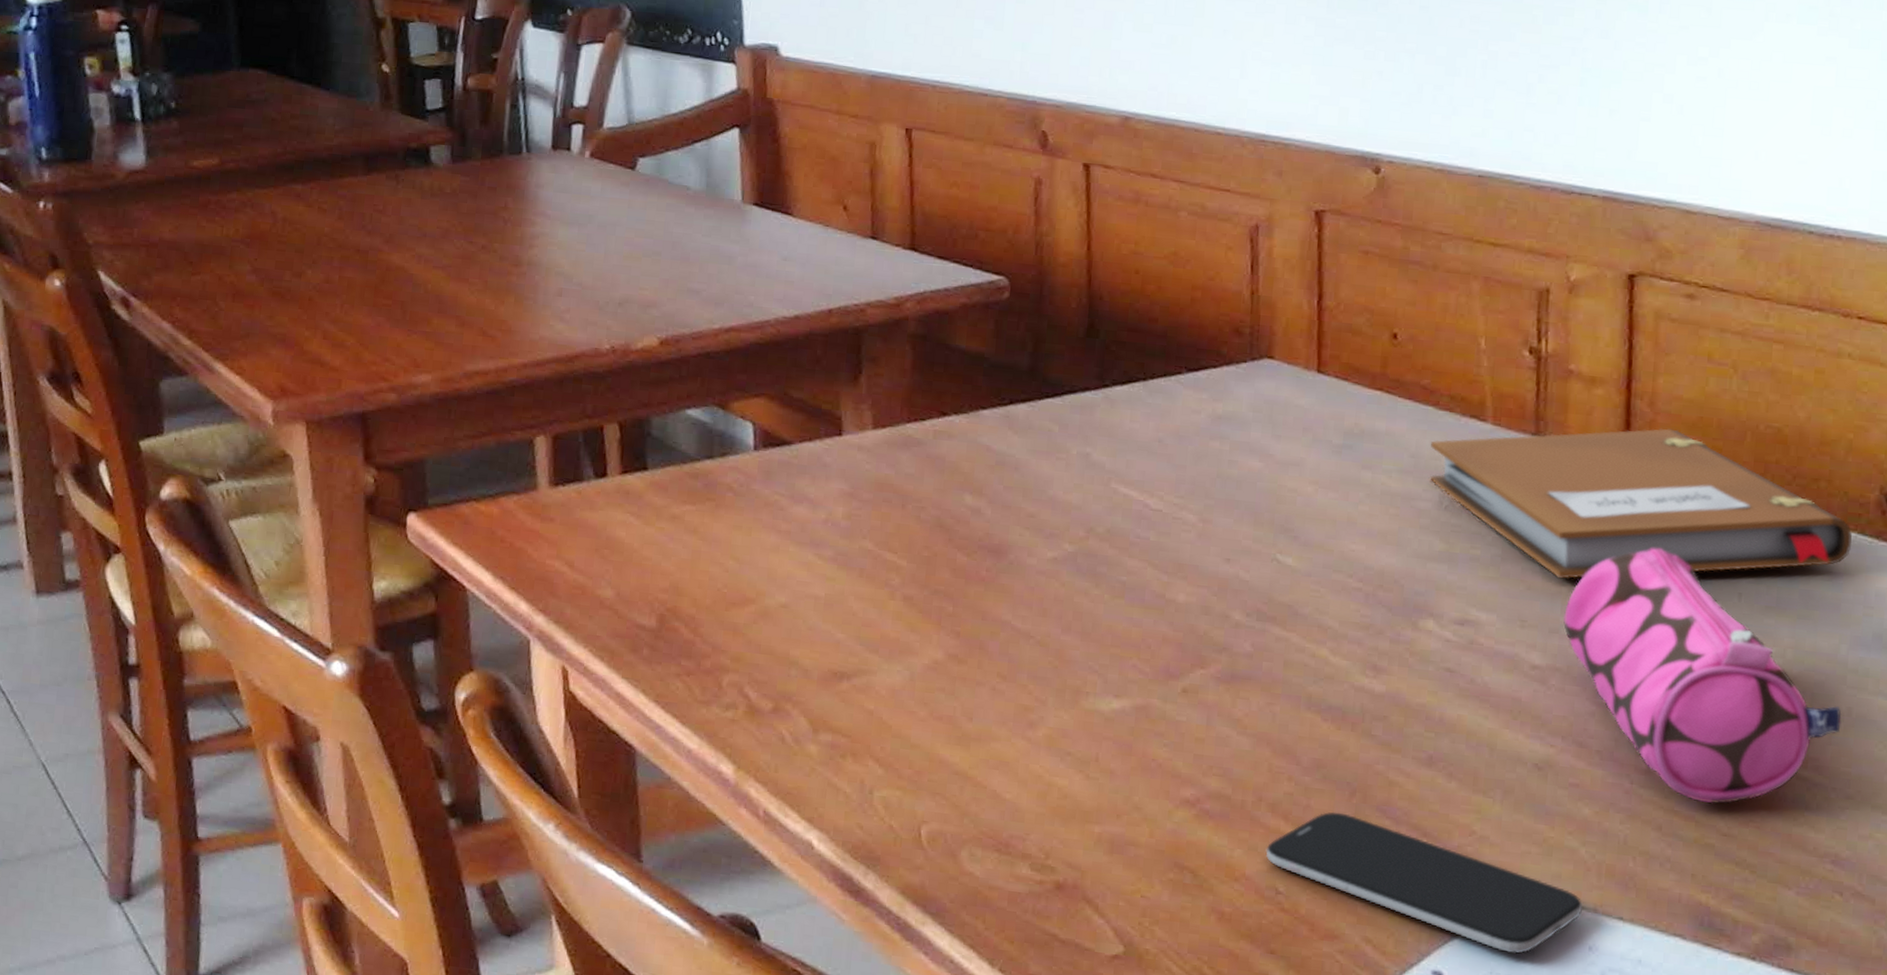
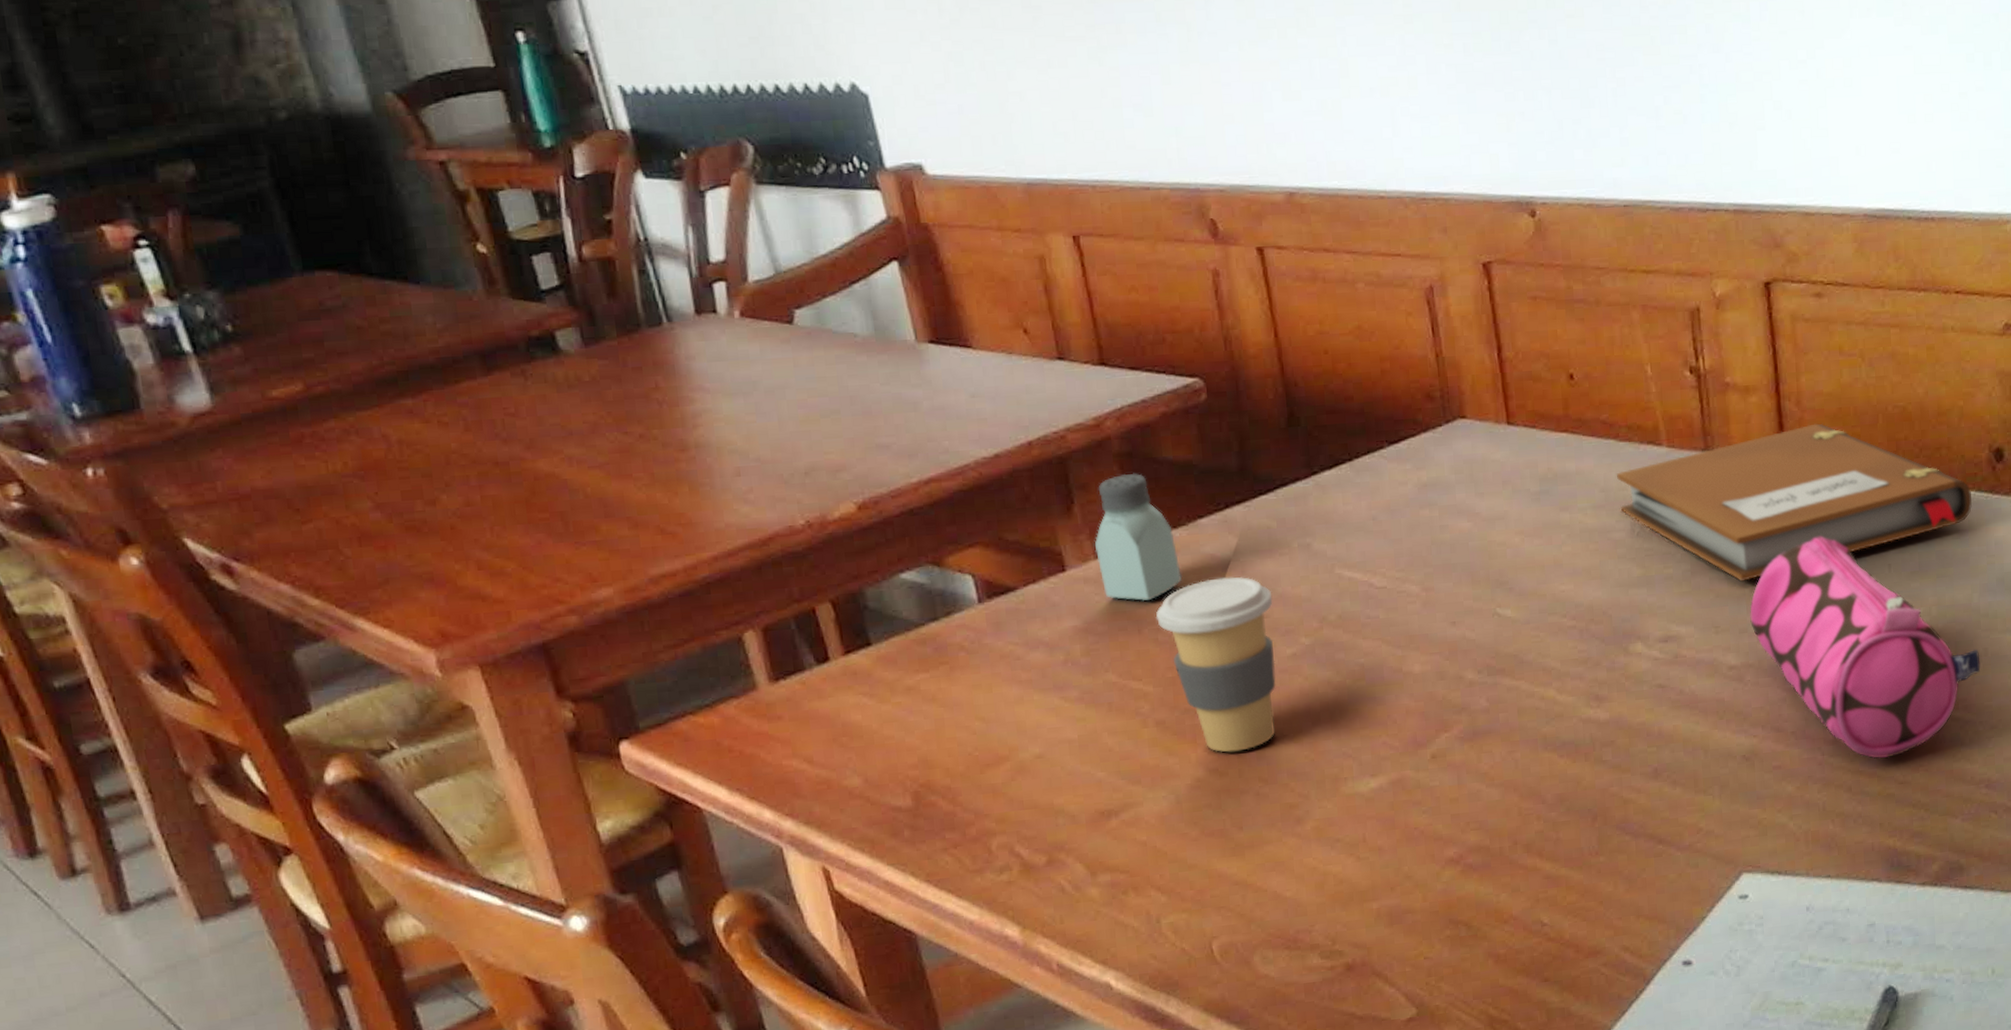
saltshaker: none [874,355,955,479] -> present [1094,473,1183,602]
coffee cup: none [921,469,1043,643] -> present [1155,577,1276,753]
smartphone: present [1265,811,1582,955] -> none [1527,838,1797,930]

